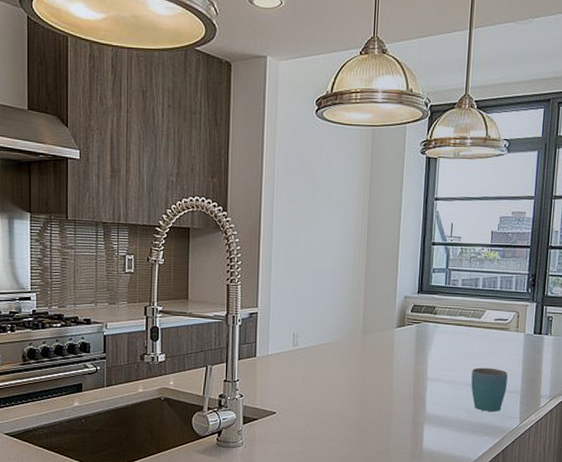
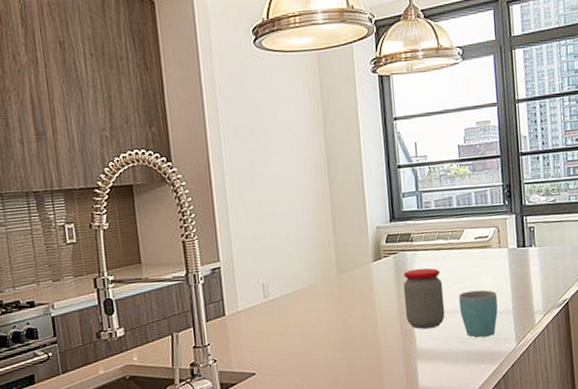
jar: none [420,339,459,396] -> present [403,268,445,329]

